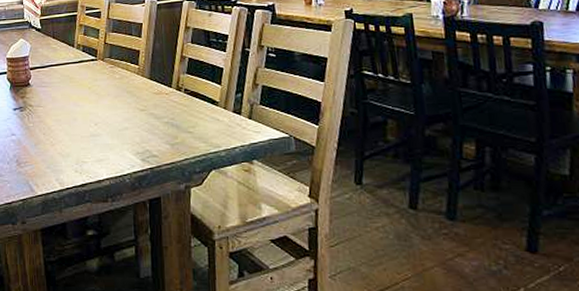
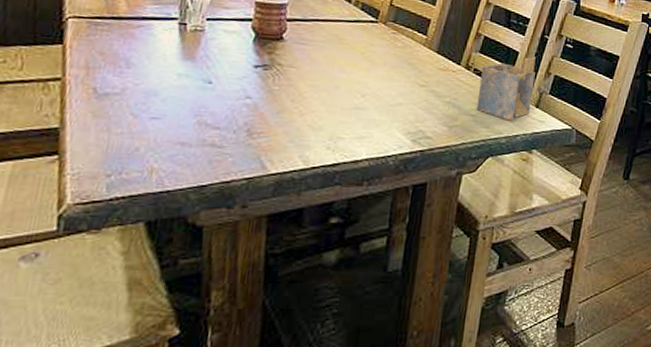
napkin holder: none [191,70,244,134] -> present [476,56,536,121]

